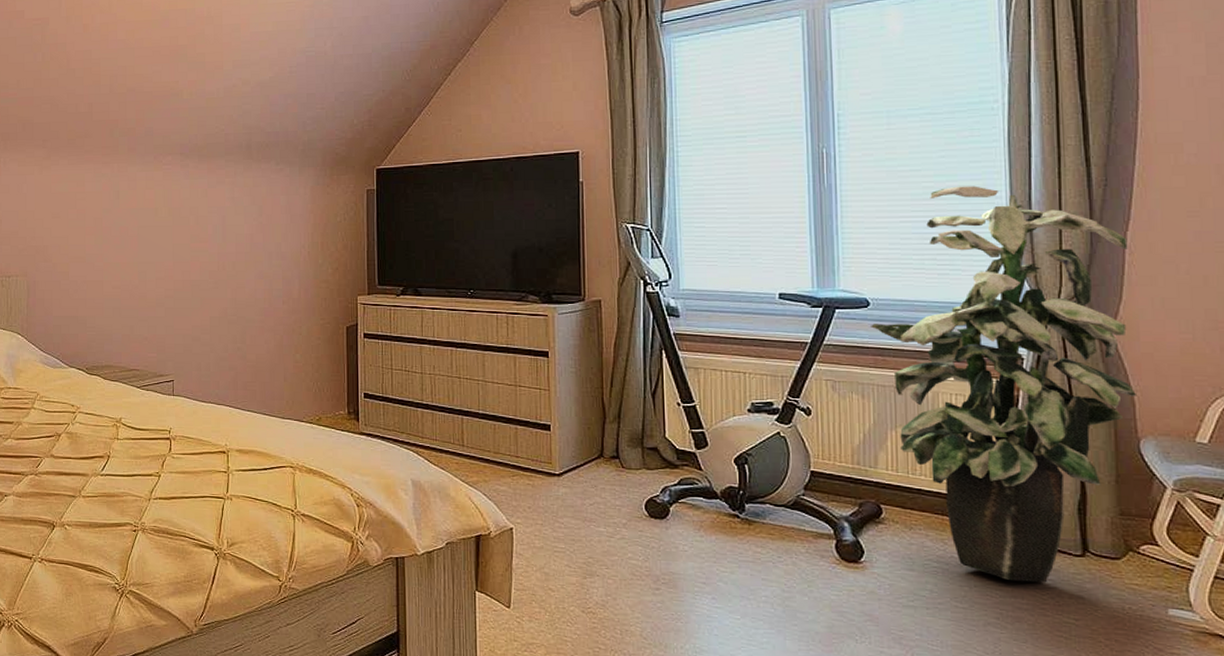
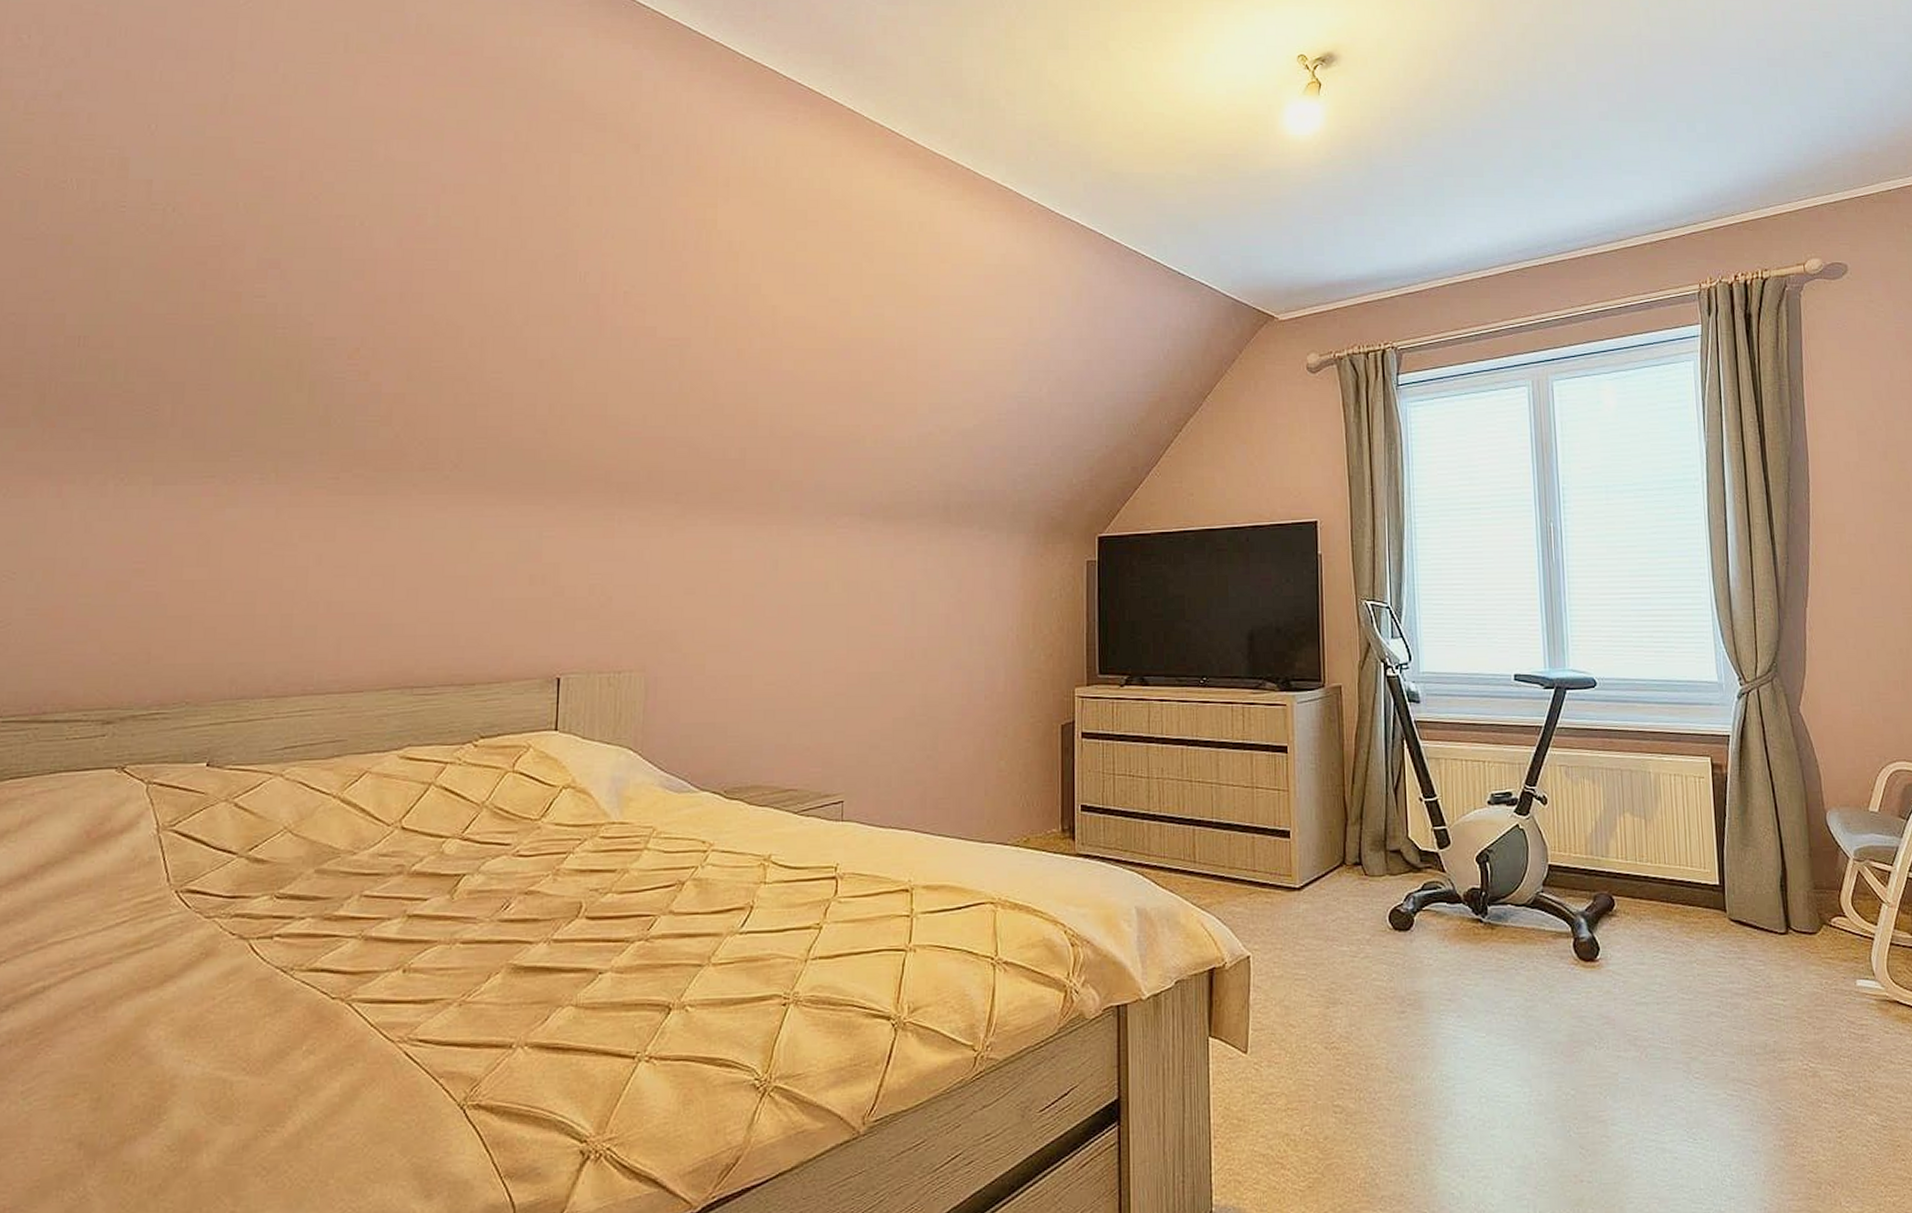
indoor plant: present [871,186,1136,583] -> none [1598,562,1821,966]

